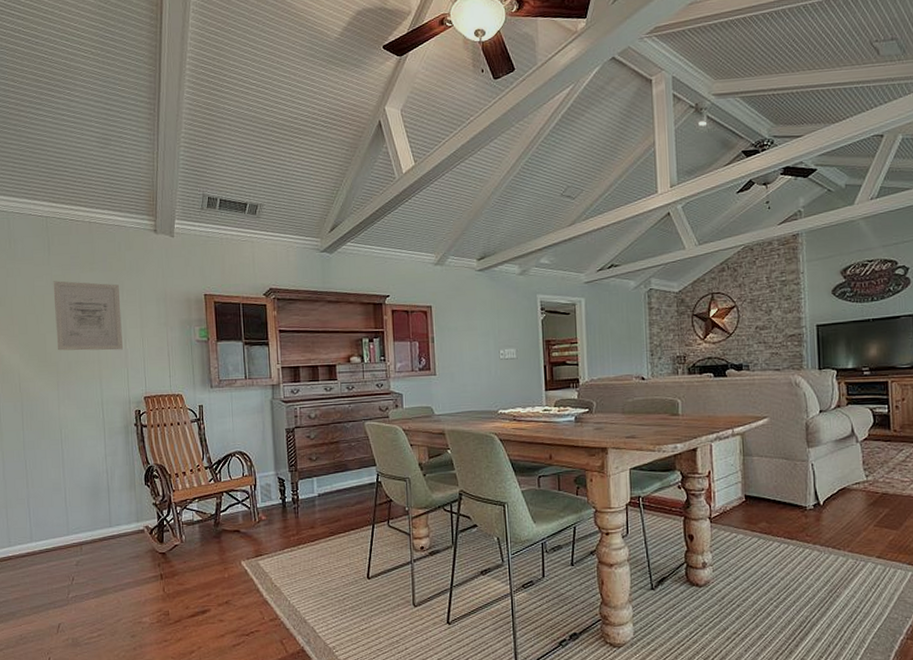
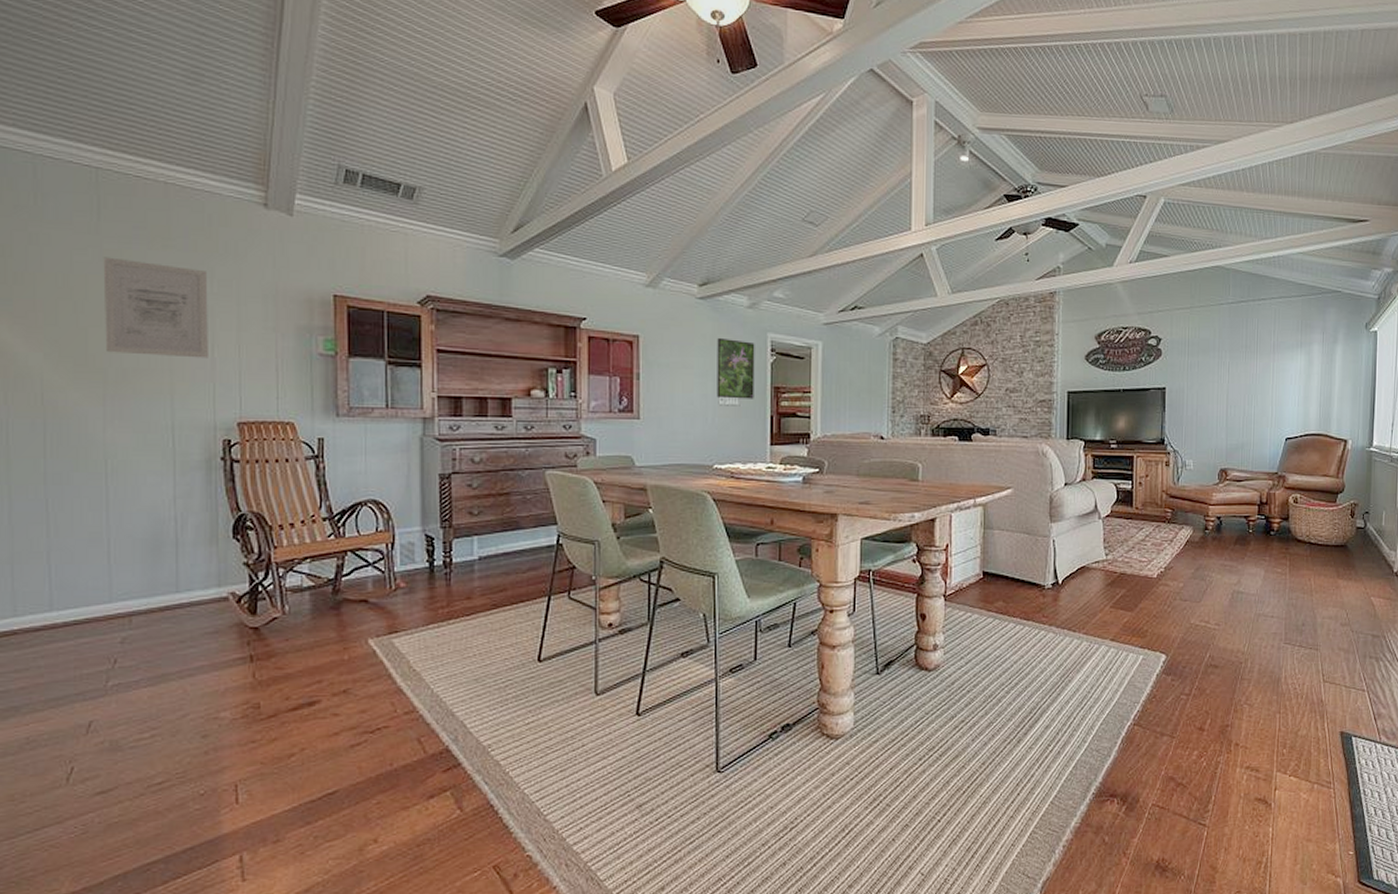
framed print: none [495,302,529,354] -> present [717,337,755,399]

